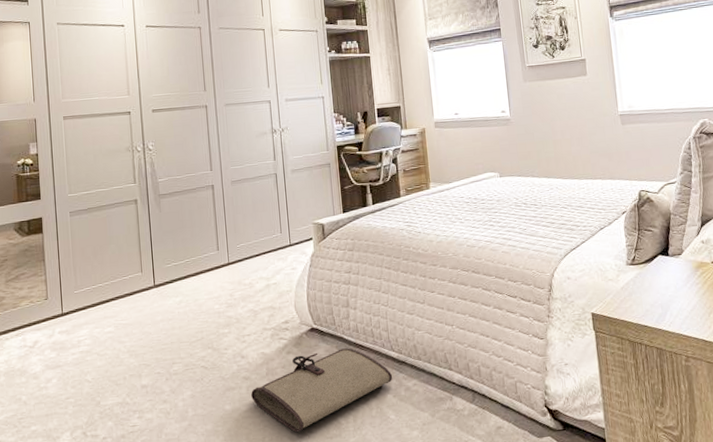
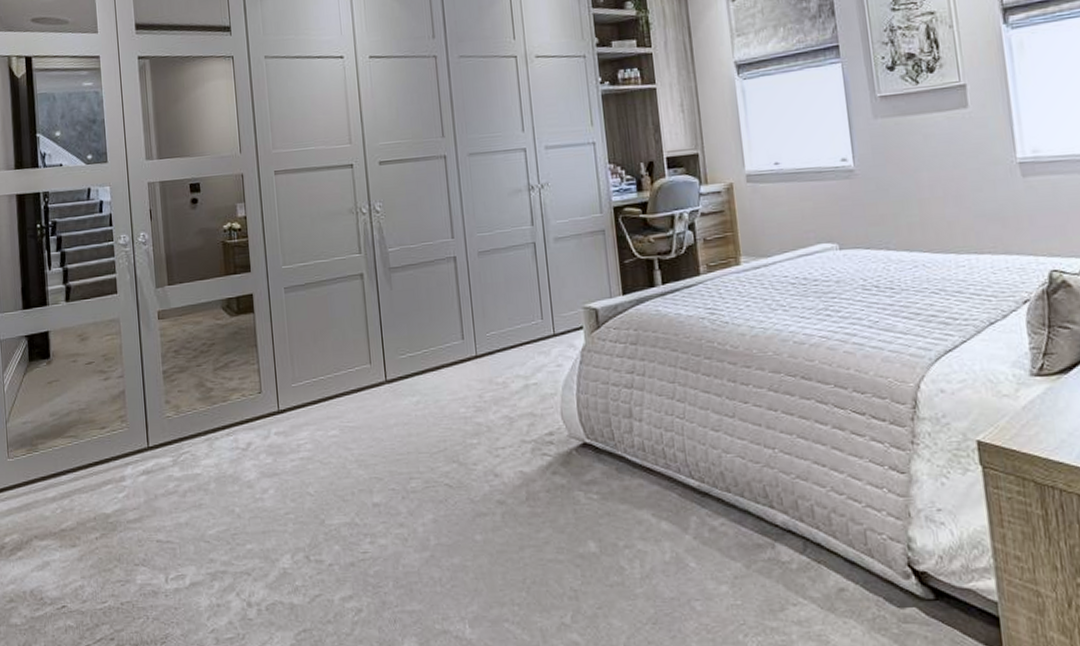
tool roll: present [251,348,393,433] -> none [507,471,693,576]

